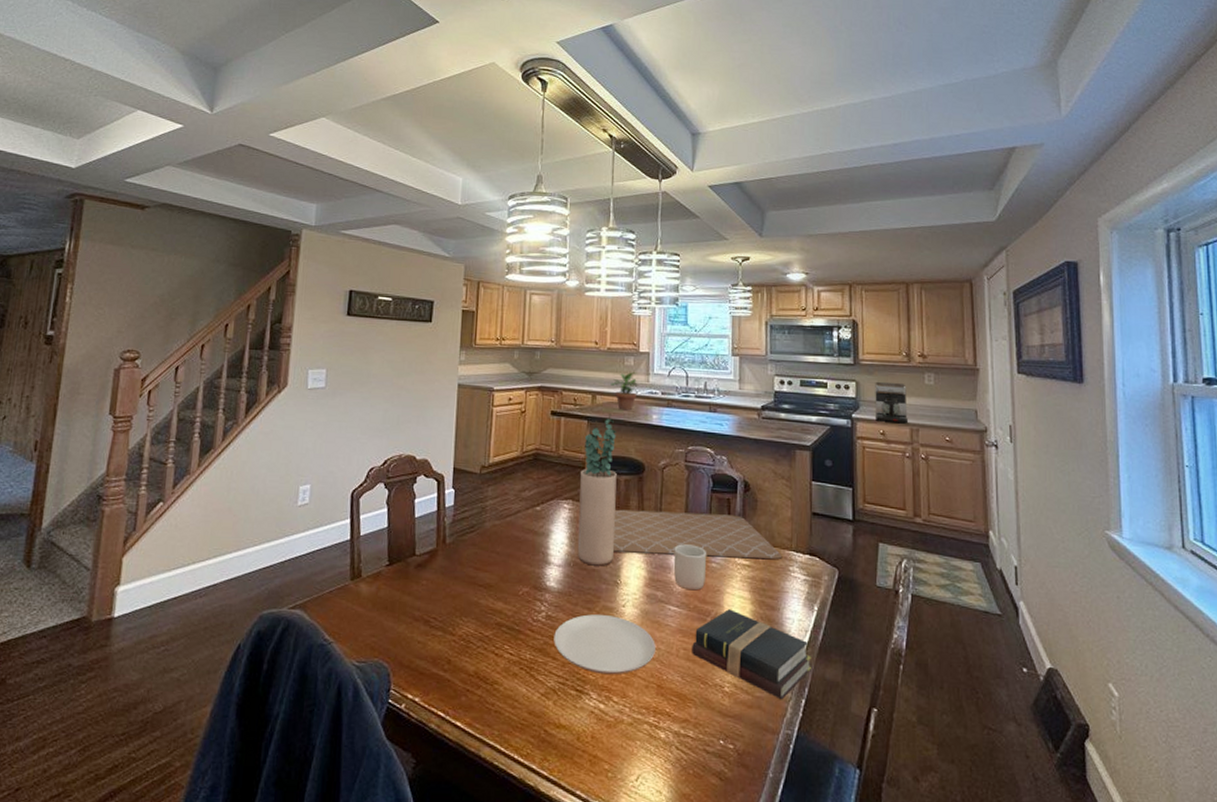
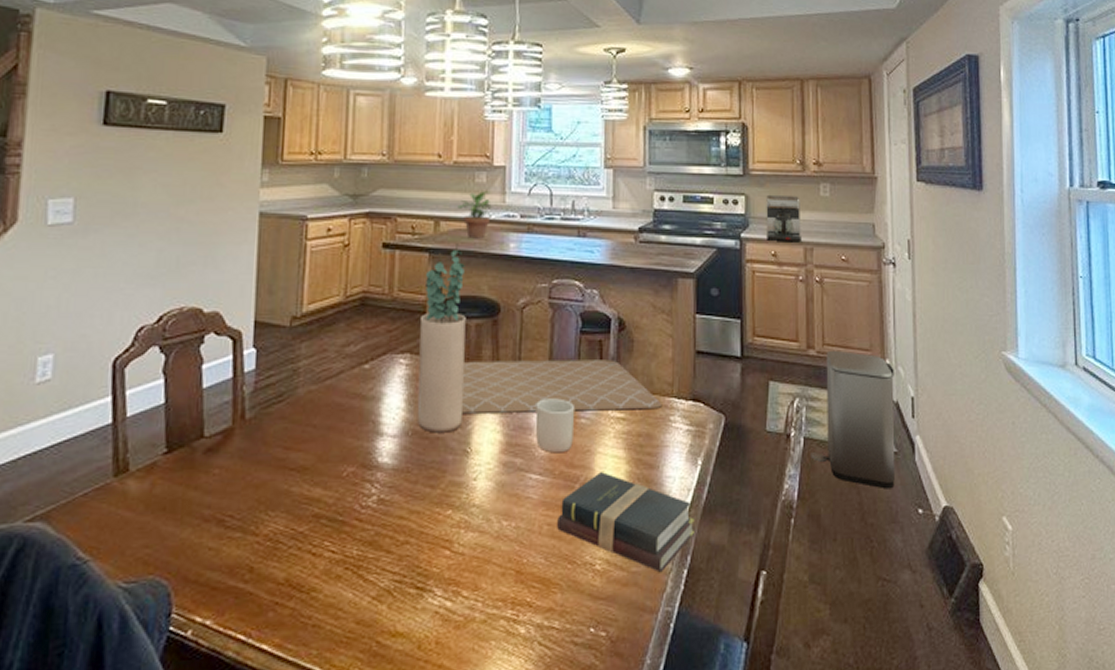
plate: present [554,614,656,675] -> none [388,492,514,566]
pedal bin: none [918,519,999,647] -> present [811,350,895,489]

